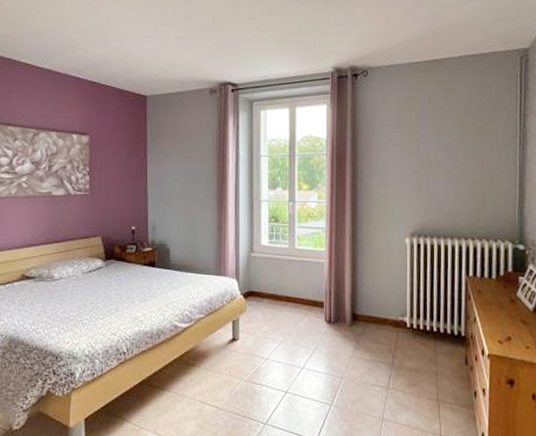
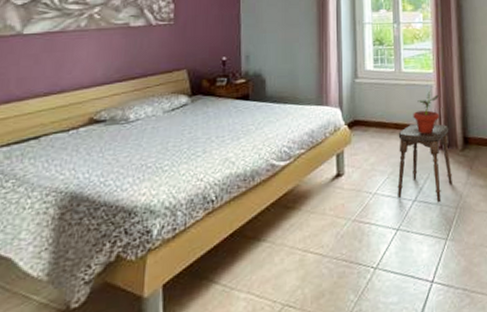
stool: none [287,299,339,372] -> present [397,124,452,203]
potted plant: none [304,268,331,308] -> present [413,90,440,134]

